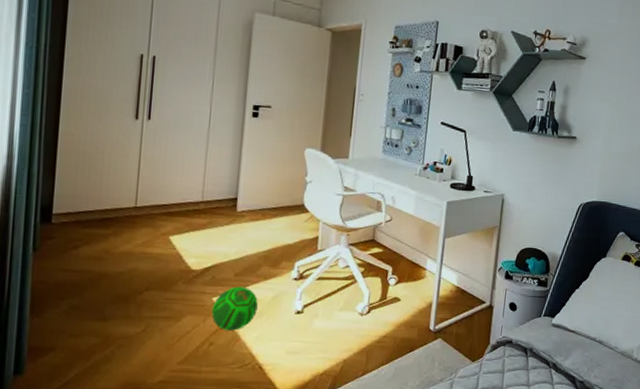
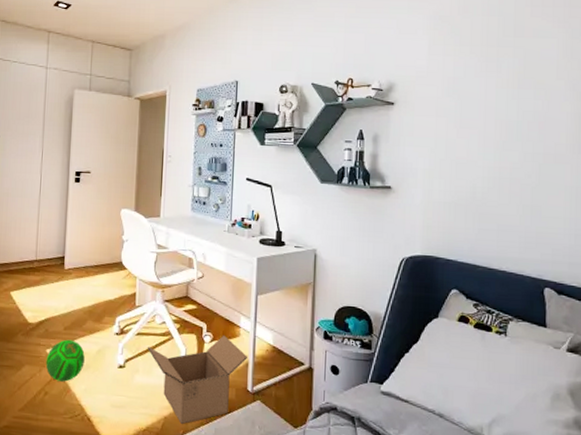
box: none [329,277,432,365] -> present [148,335,248,424]

